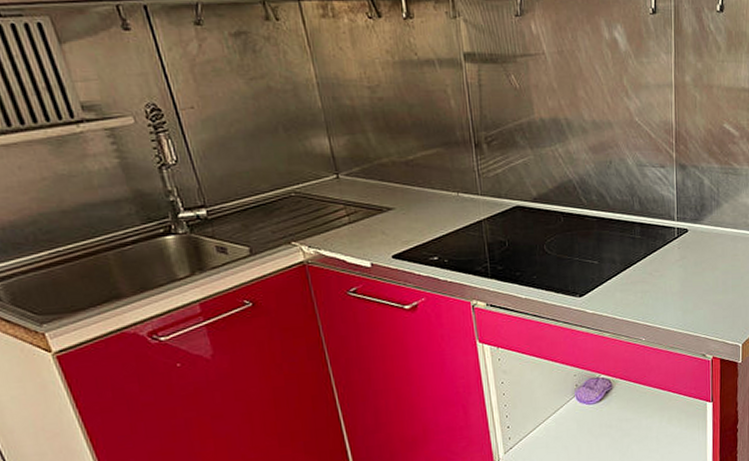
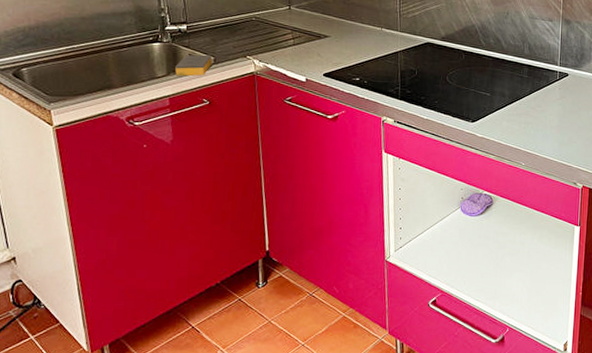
sponge: none [200,244,248,275] -> present [175,54,213,77]

